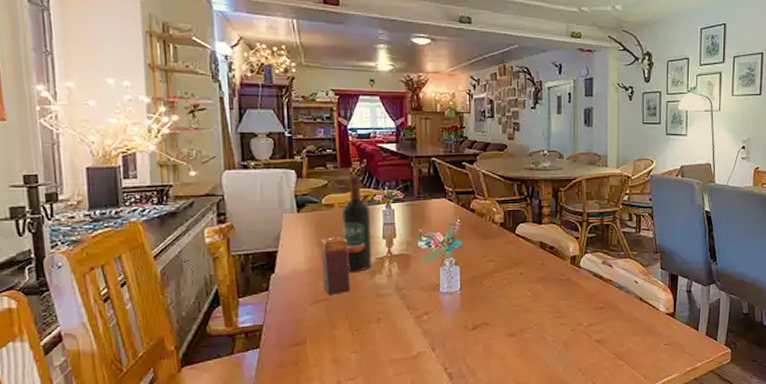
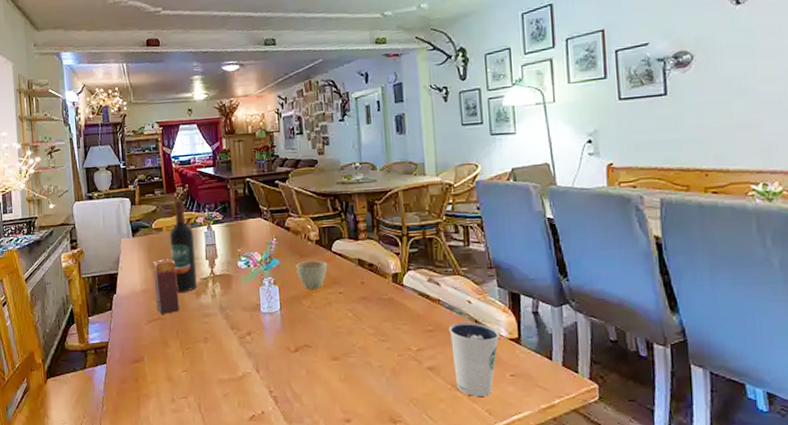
cup: none [478,243,511,270] -> present [295,261,328,289]
dixie cup: none [617,299,658,364] -> present [448,322,499,396]

